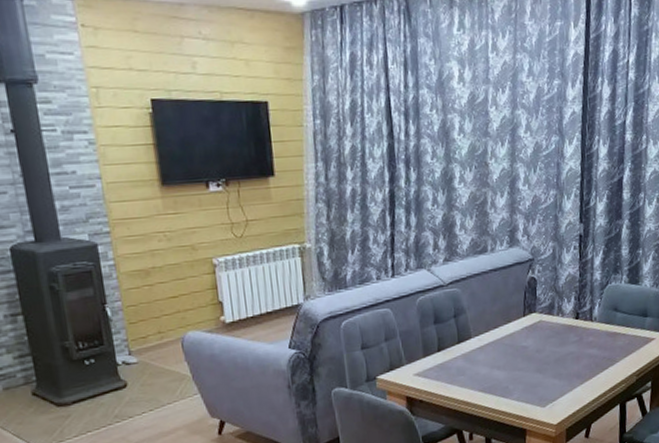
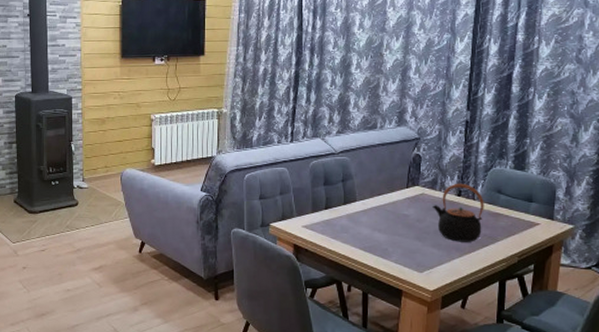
teapot: none [550,304,602,369] -> present [431,183,484,242]

